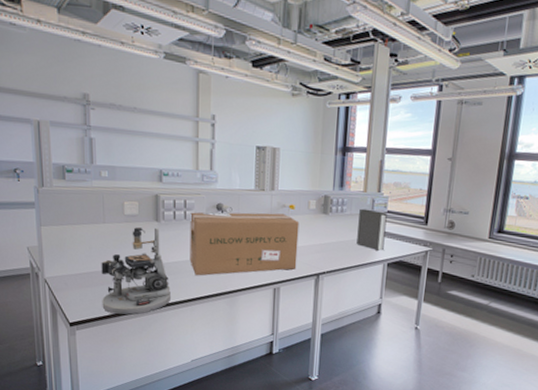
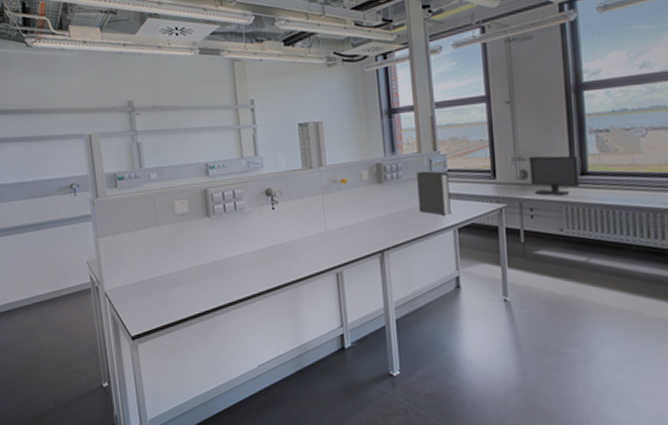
microscope: present [101,227,171,315] -> none [157,223,230,322]
box: present [189,212,300,276] -> none [240,190,358,270]
computer monitor: none [455,210,499,249] -> present [529,155,580,197]

